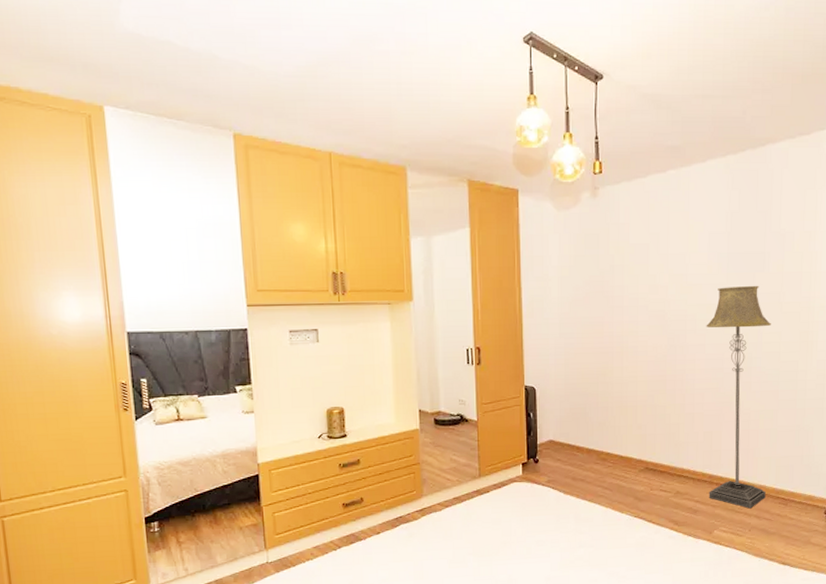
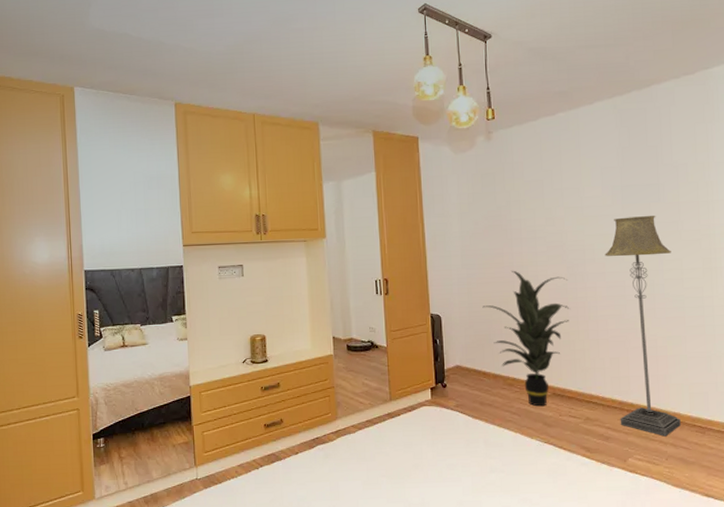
indoor plant: none [579,340,668,481] -> present [482,270,570,407]

